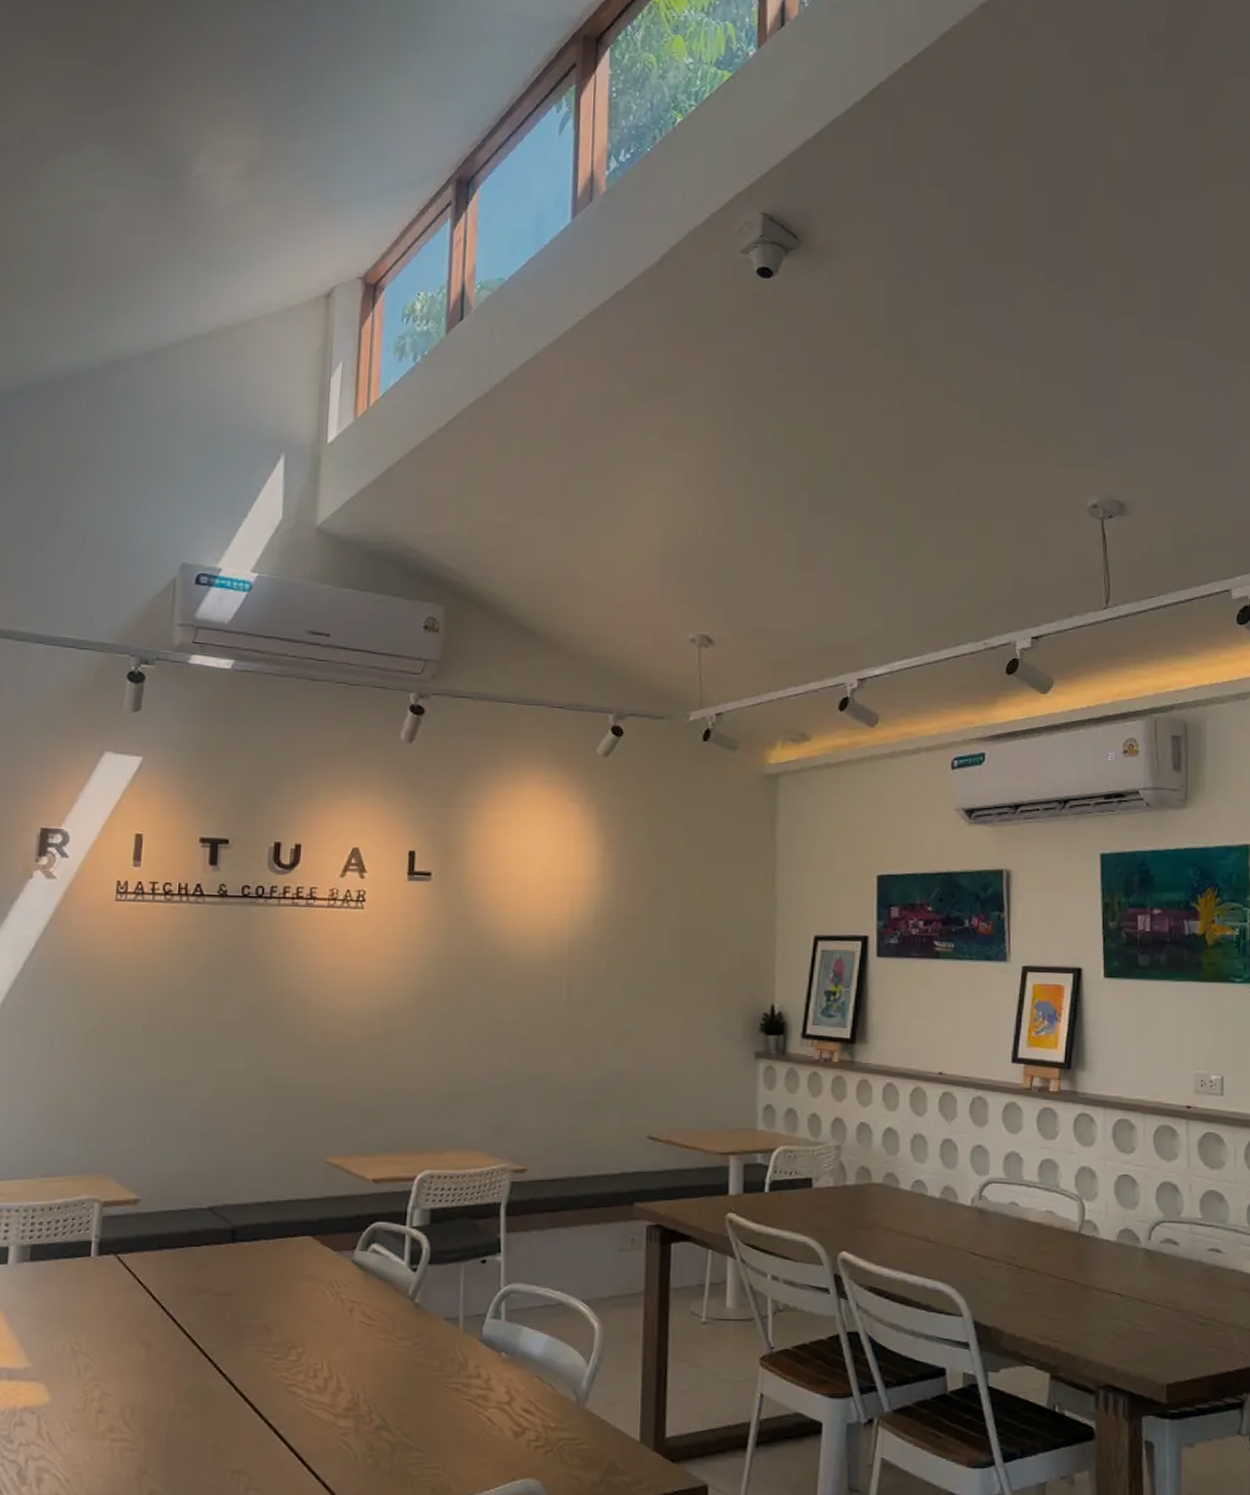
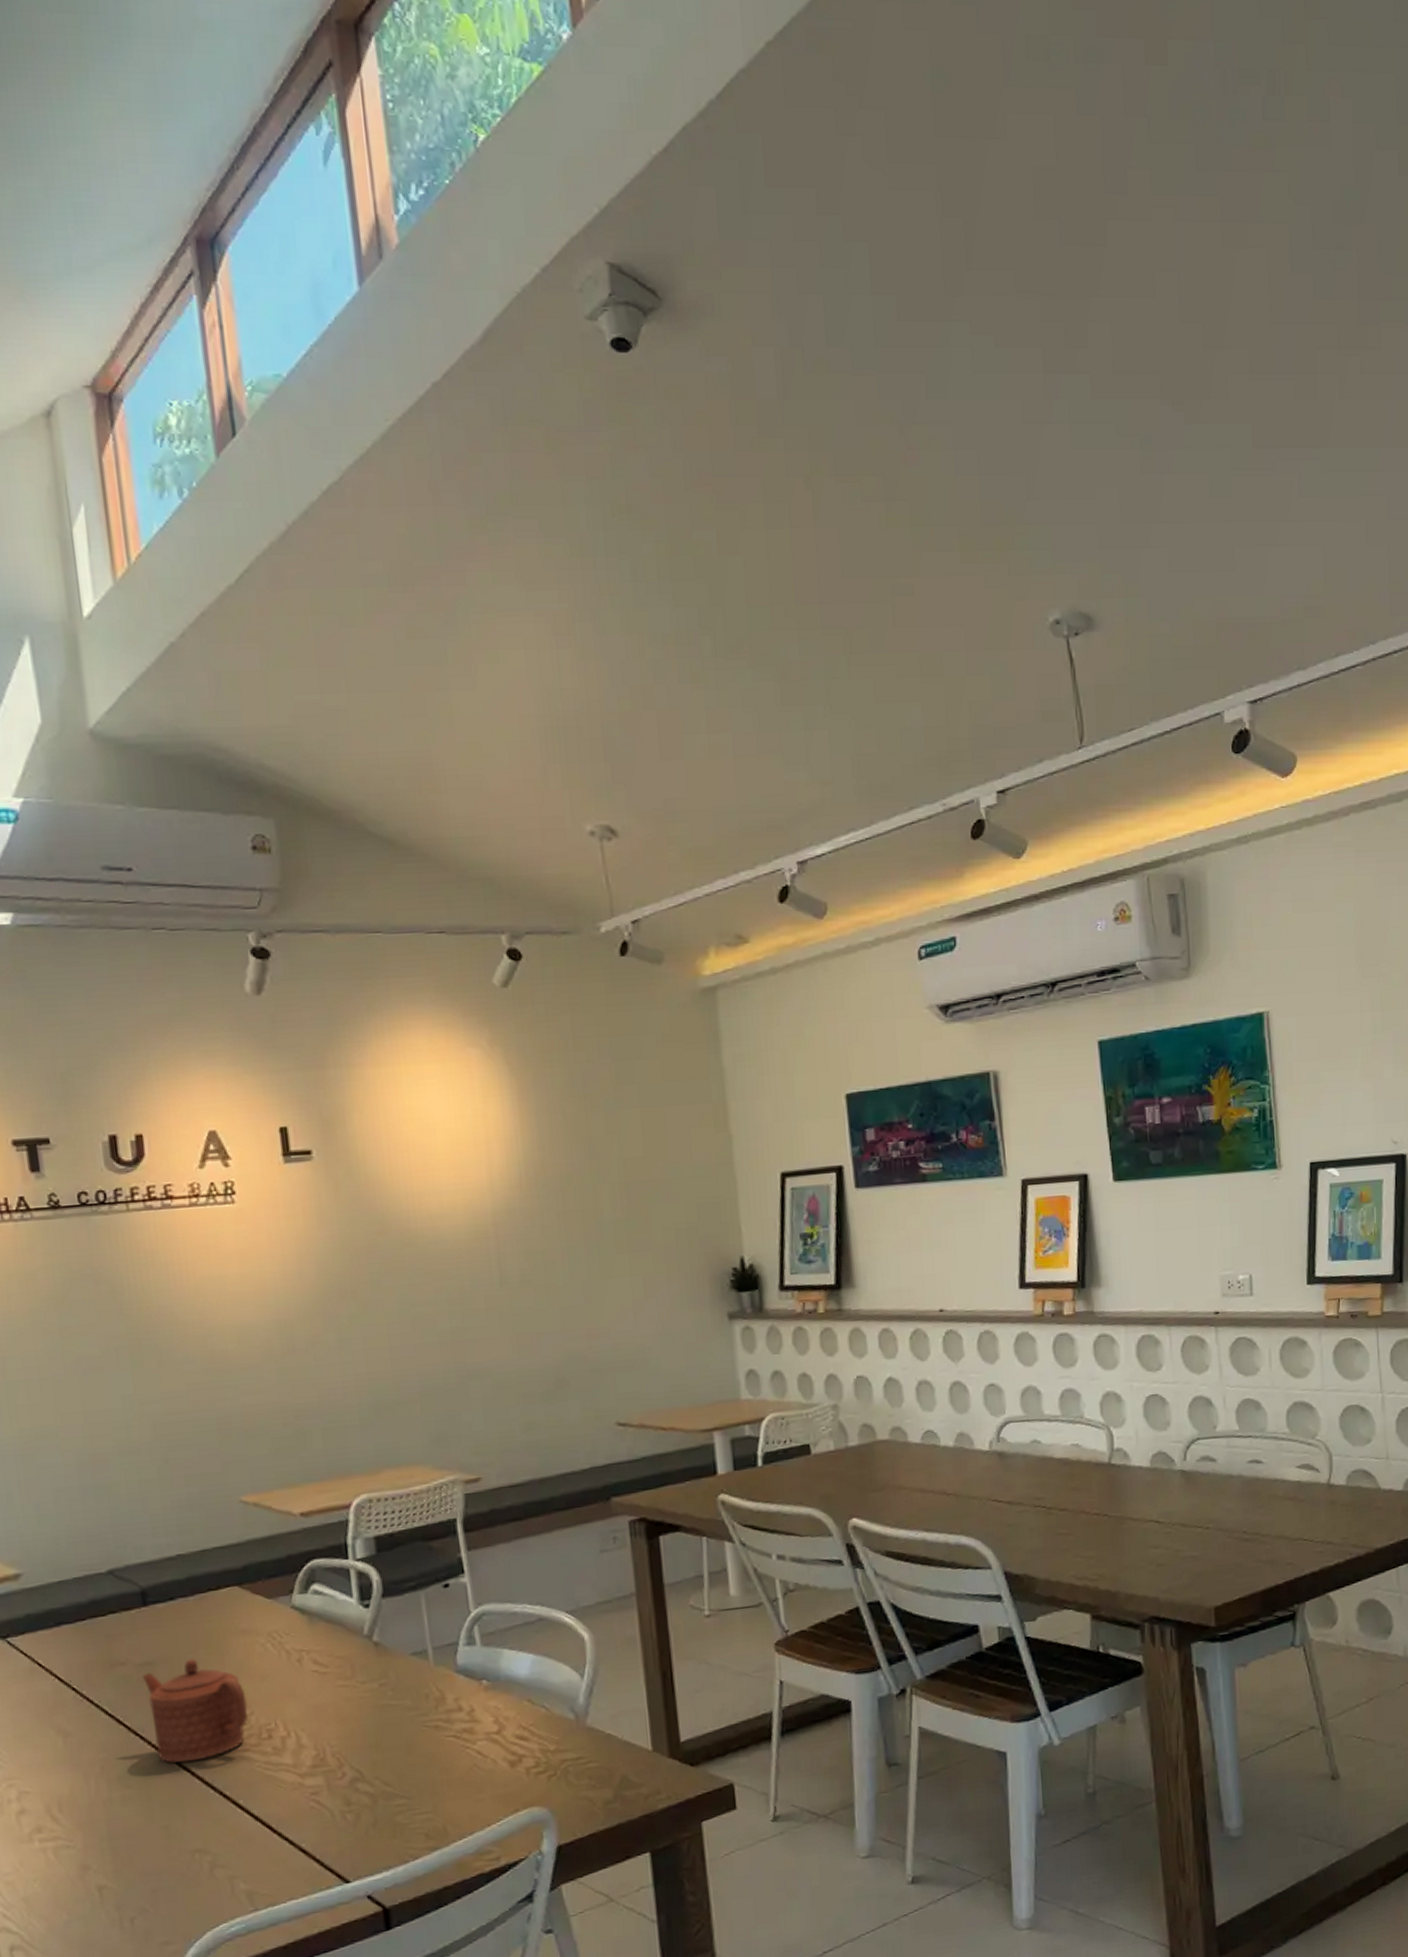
teapot: none [219,1295,302,1388] -> present [141,1658,248,1763]

